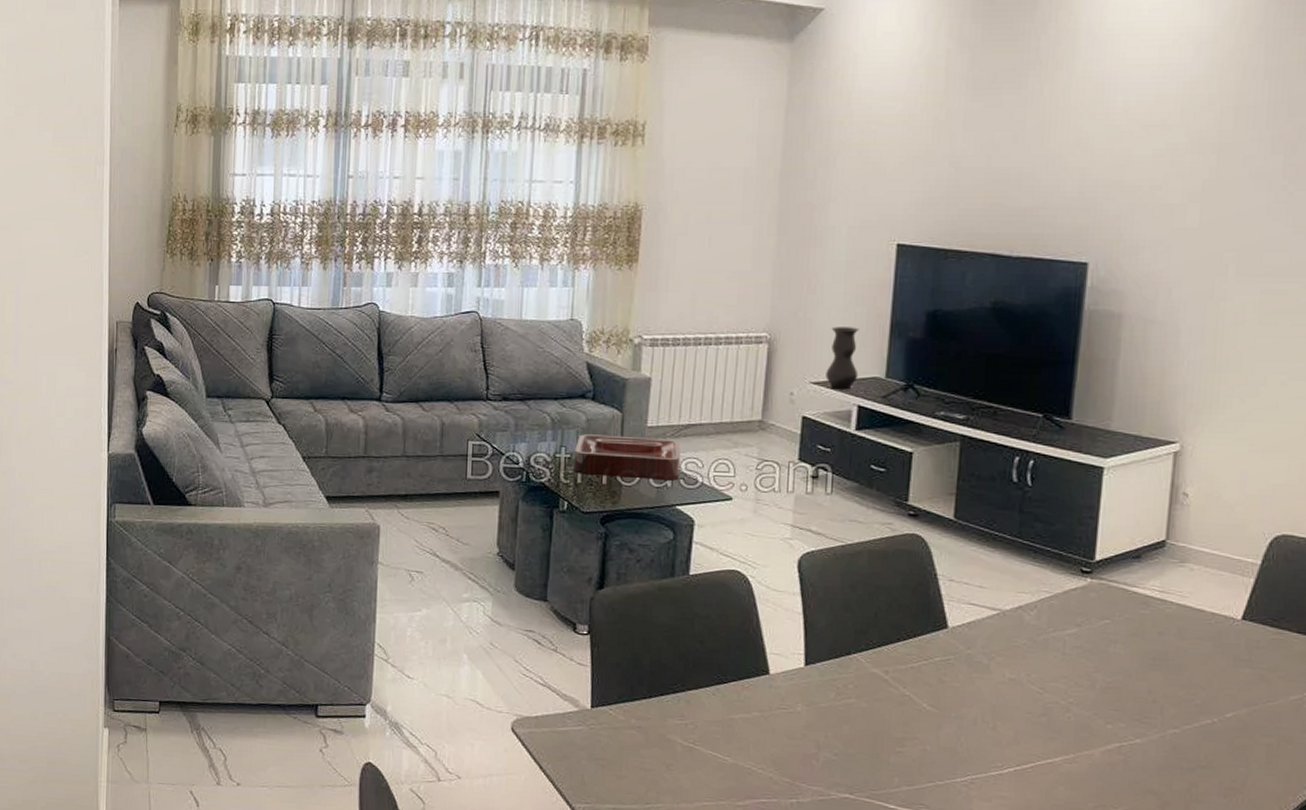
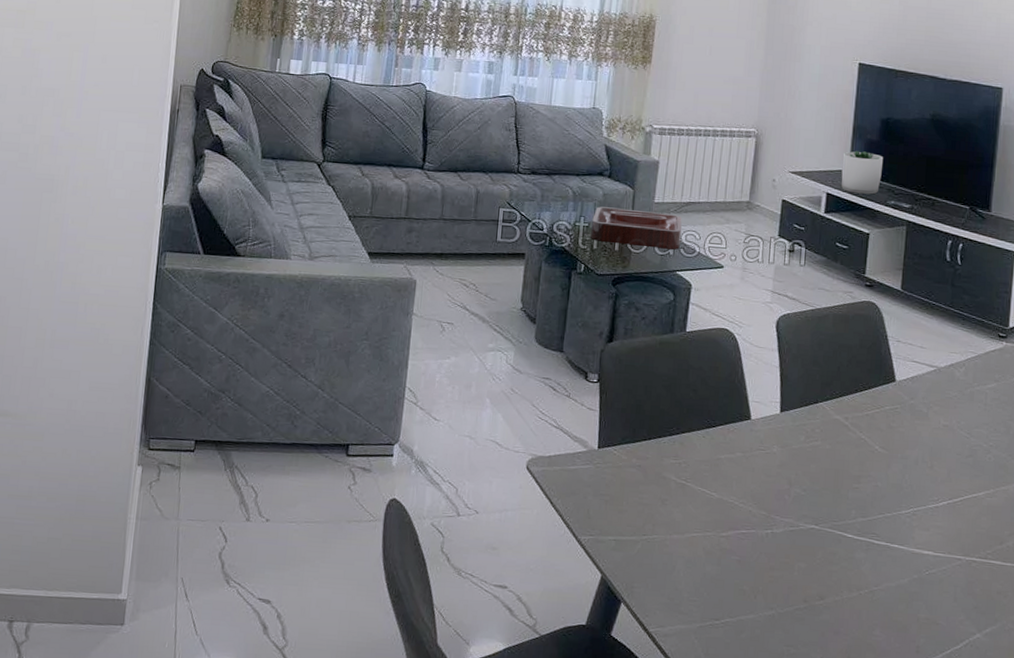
vase: present [826,327,860,390] -> none [801,127,829,180]
planter: none [876,352,931,405] -> present [841,150,884,195]

